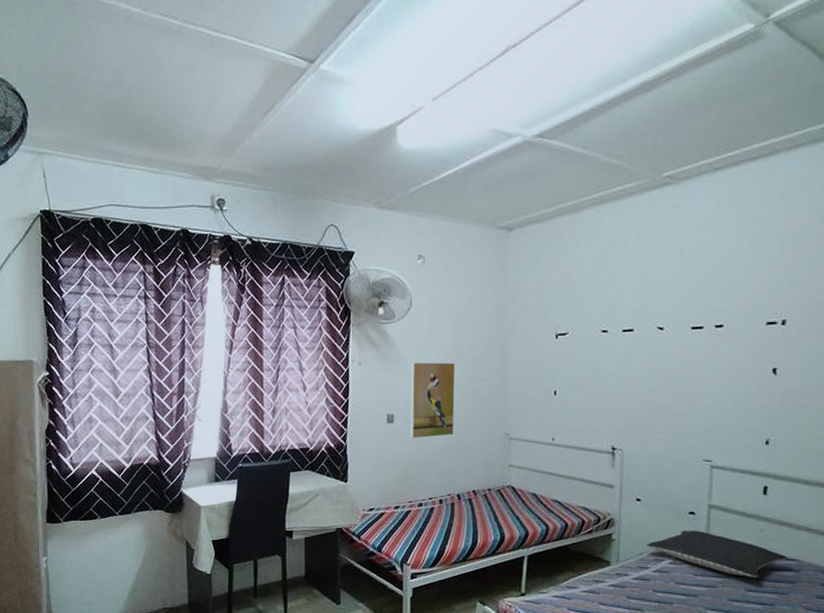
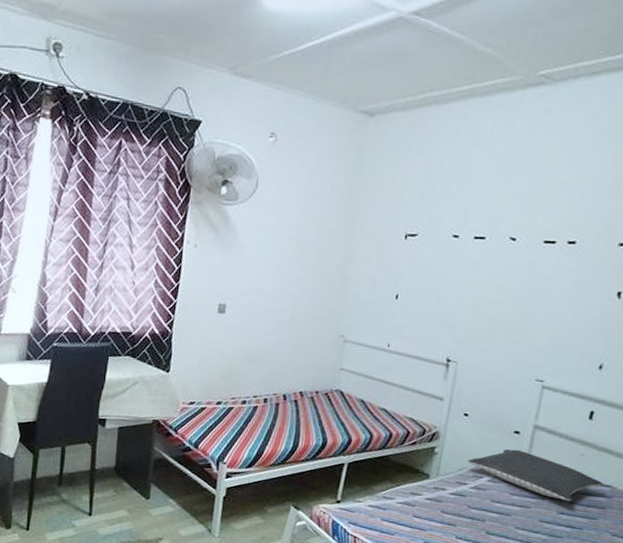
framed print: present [409,362,456,439] -> none [240,250,297,333]

